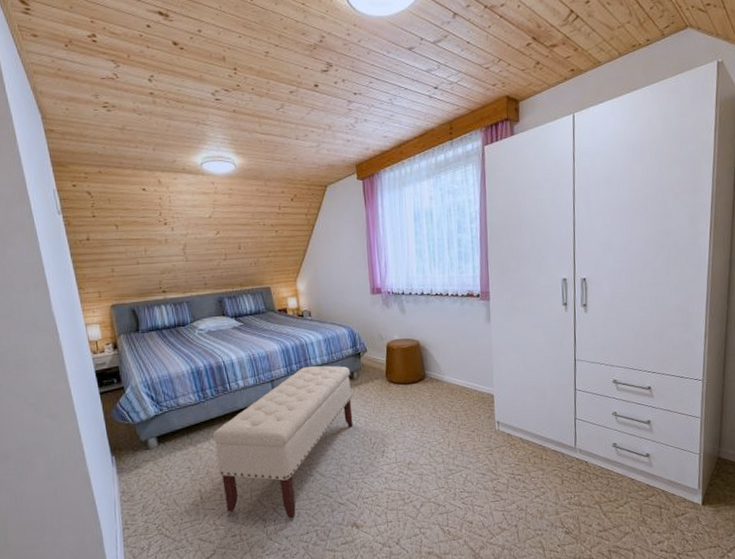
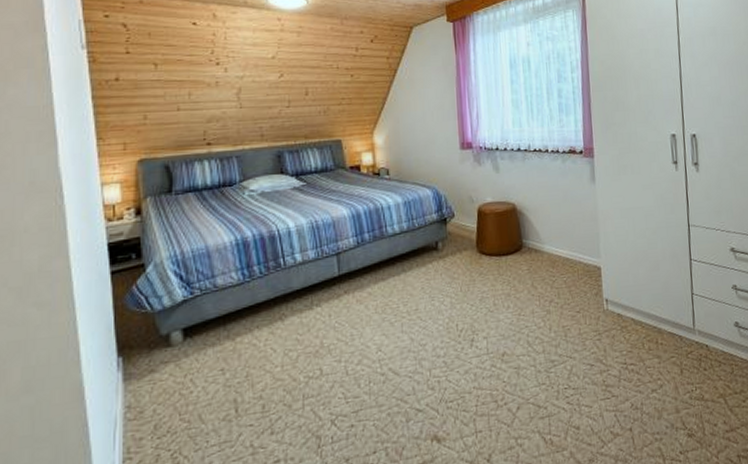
bench: present [212,365,353,519] -> none [257,234,436,434]

